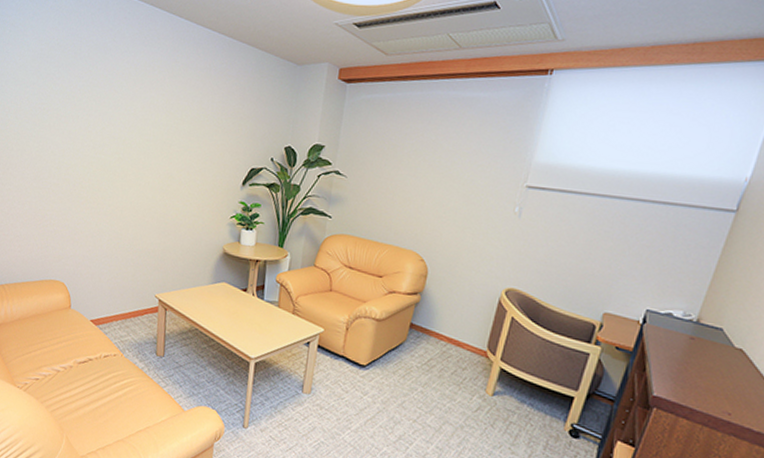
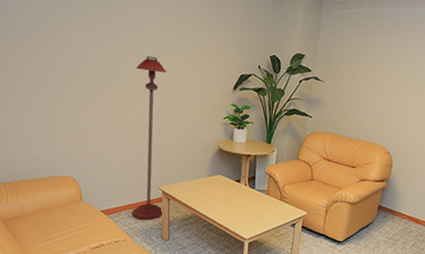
floor lamp: none [123,148,169,333] -> present [131,56,167,220]

